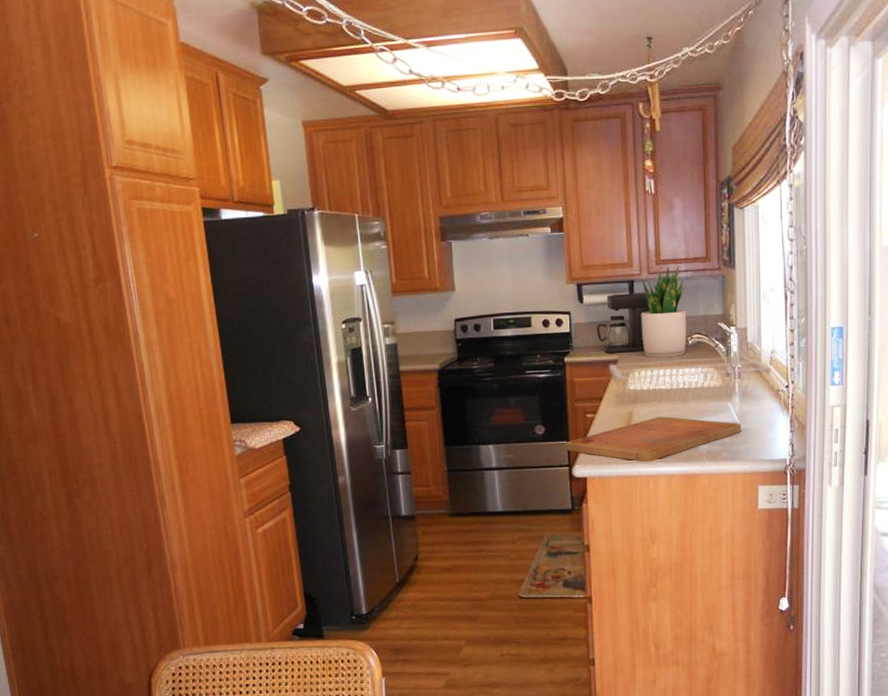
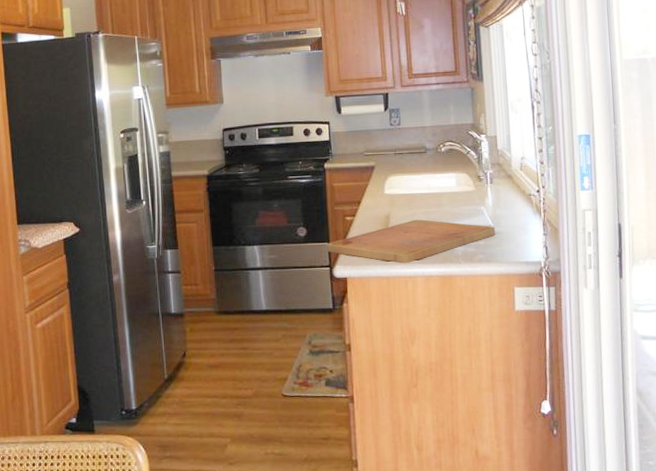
coffee maker: present [596,292,651,355] -> none [354,104,404,161]
dish rack: present [608,356,772,403] -> none [366,162,522,207]
planter: present [641,266,687,358] -> none [395,79,440,165]

